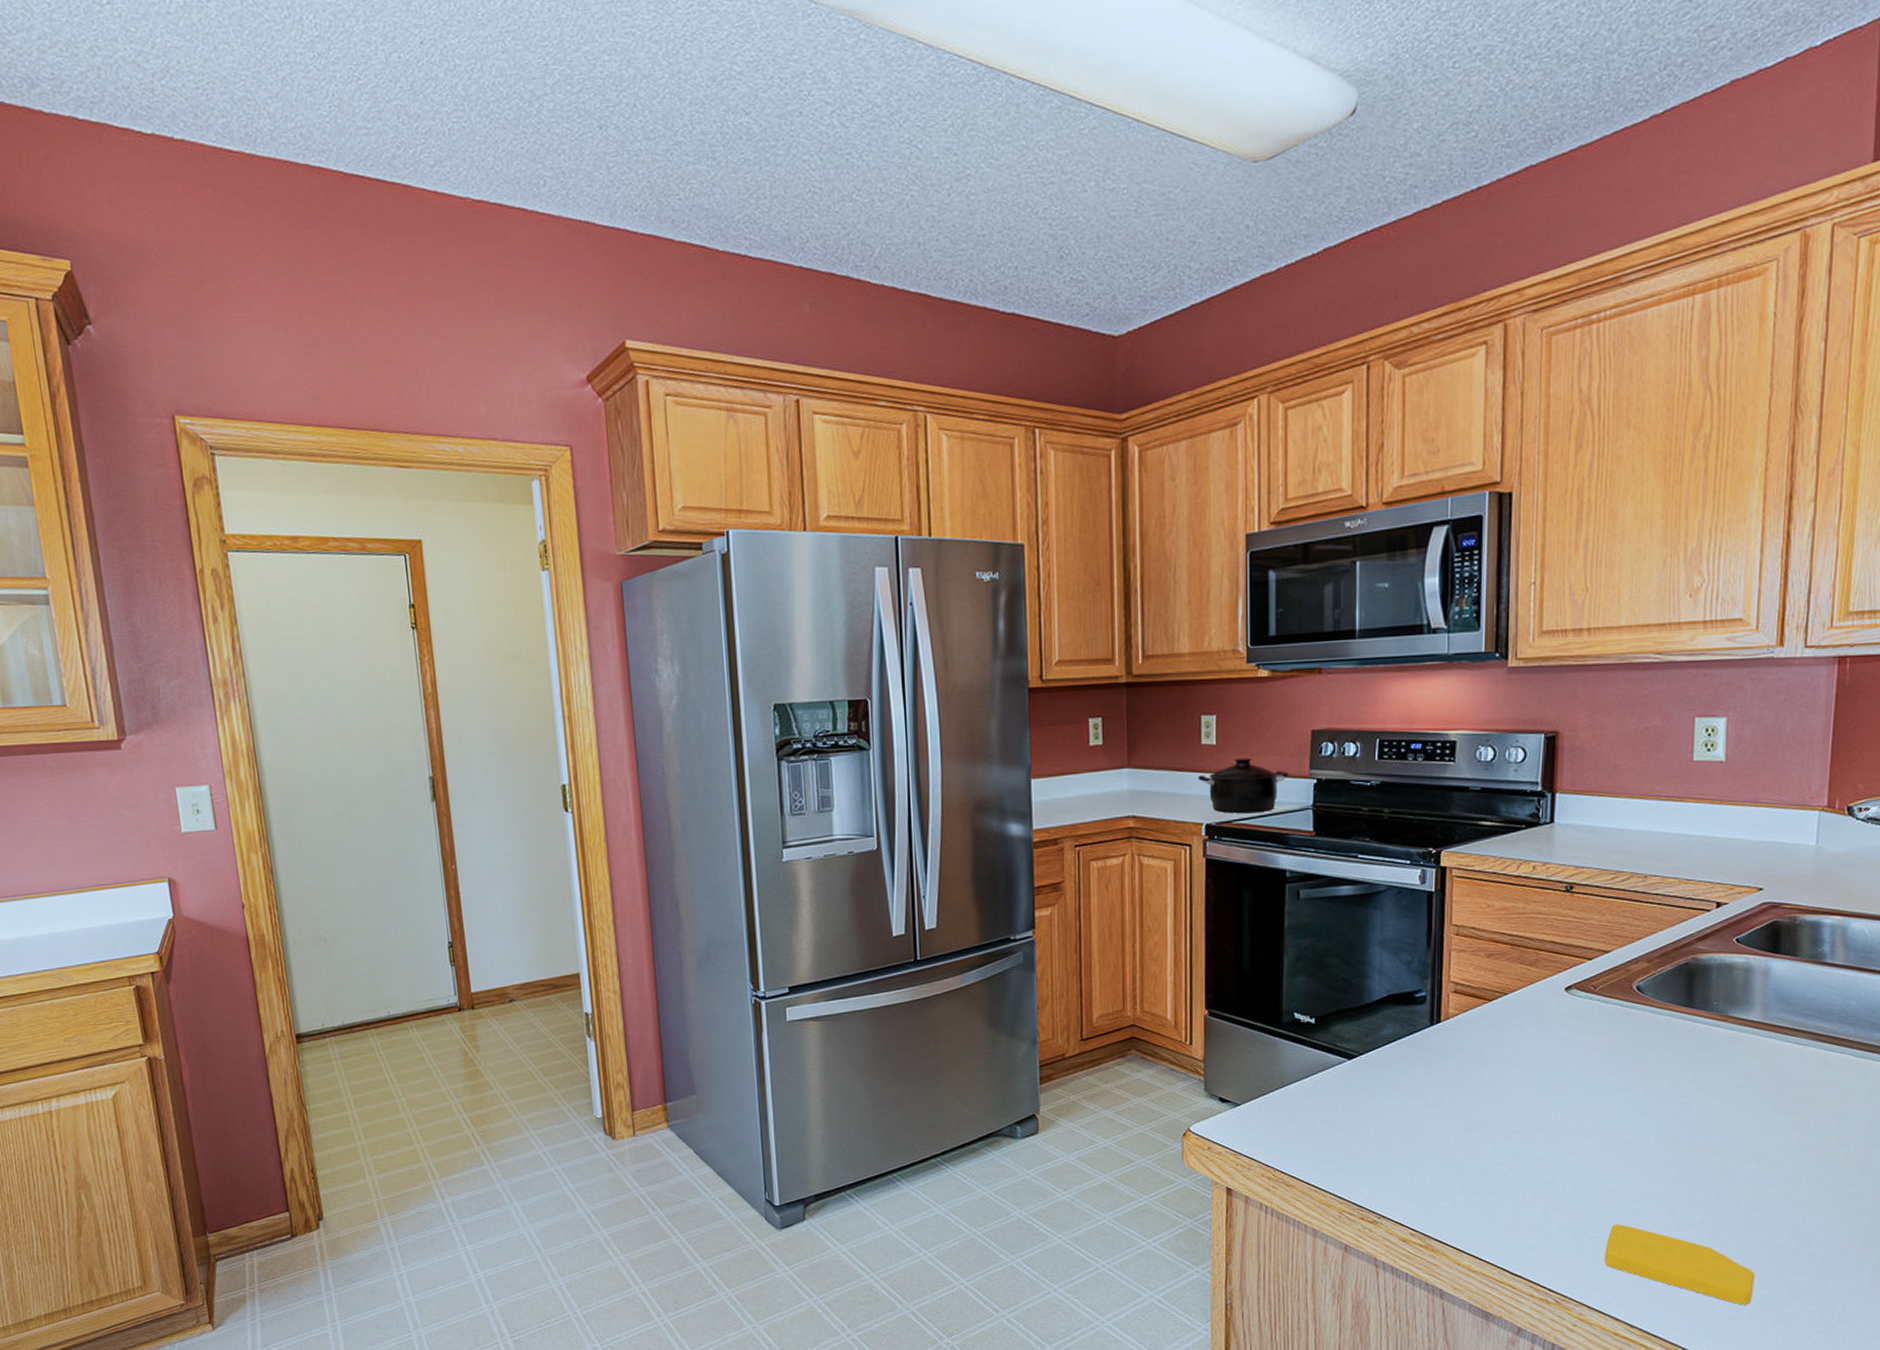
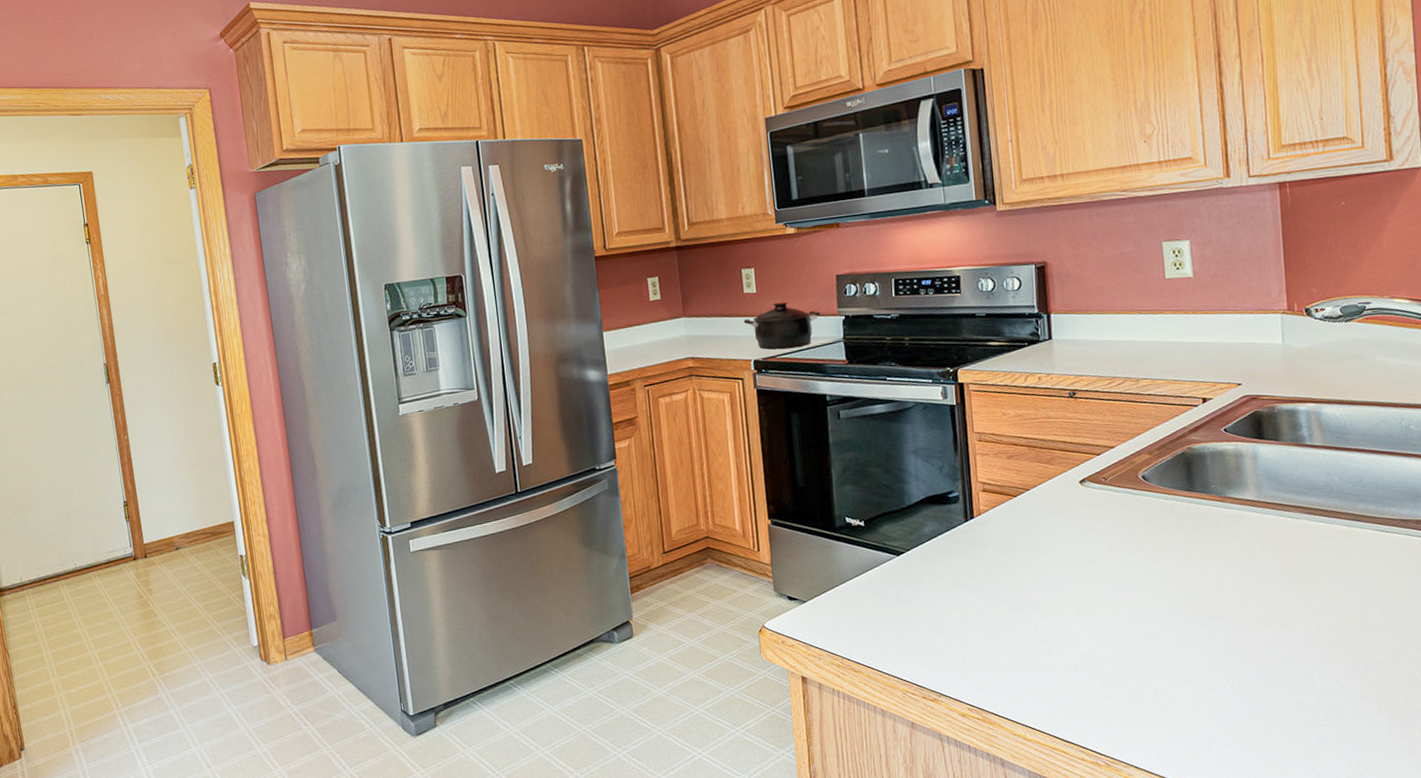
sponge: present [1604,1224,1755,1305] -> none [1144,689,1284,758]

